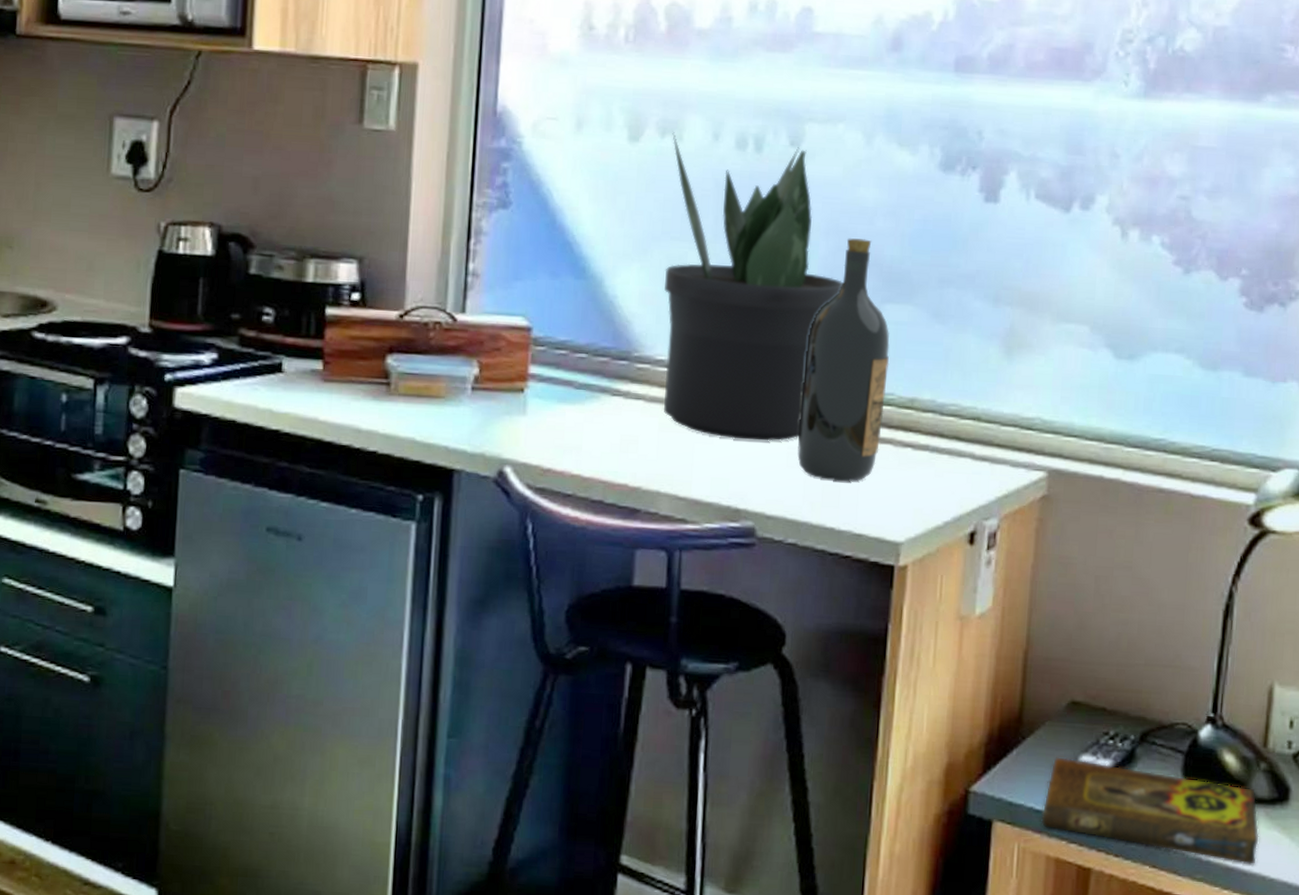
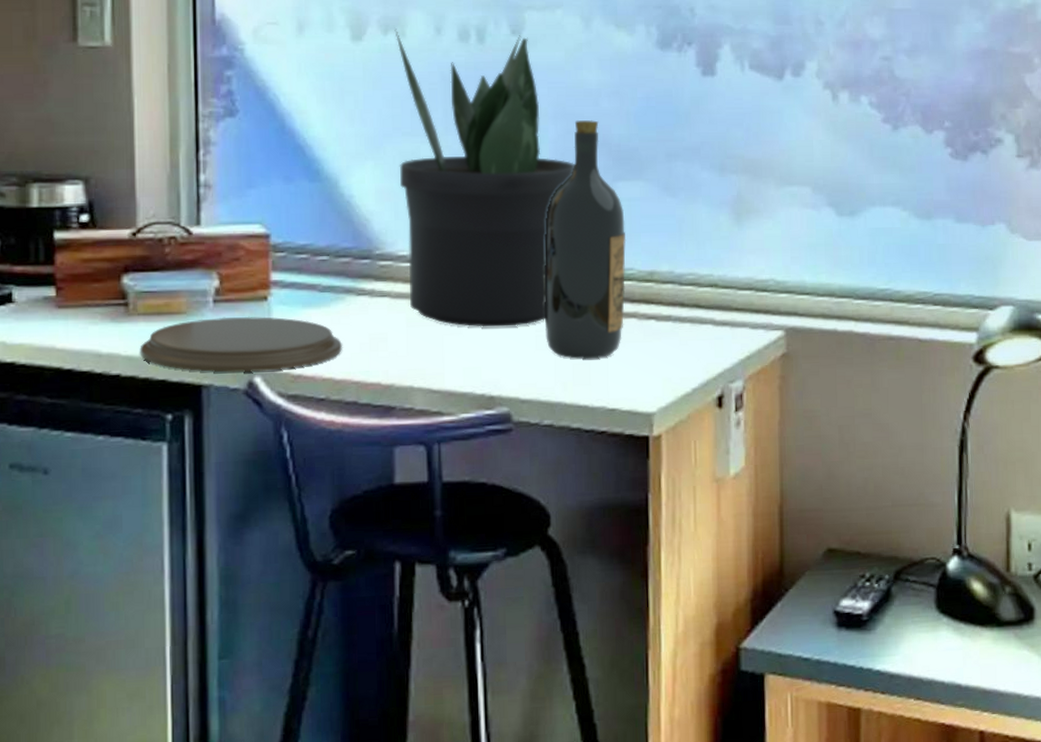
plate: none [397,404,594,463] -> present [140,316,343,373]
book: present [1041,756,1260,864] -> none [810,603,1011,685]

